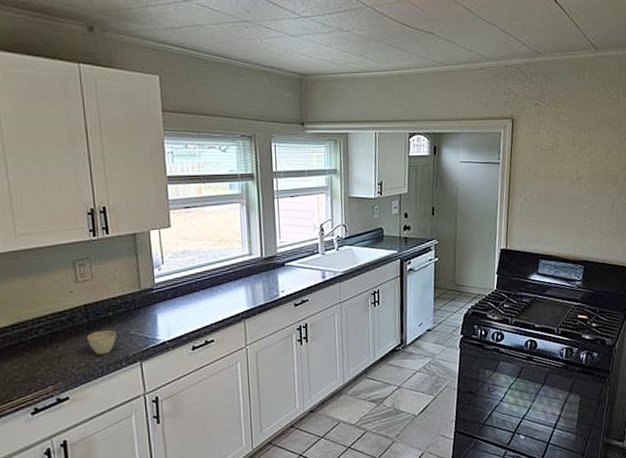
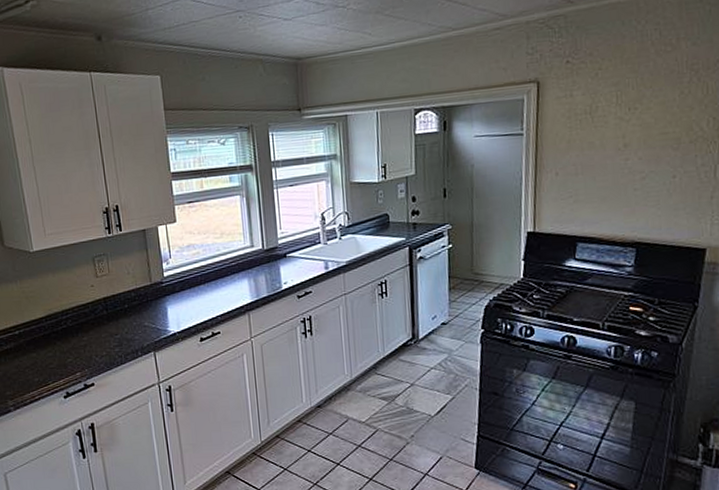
cup: present [87,330,117,355] -> none [107,322,132,344]

